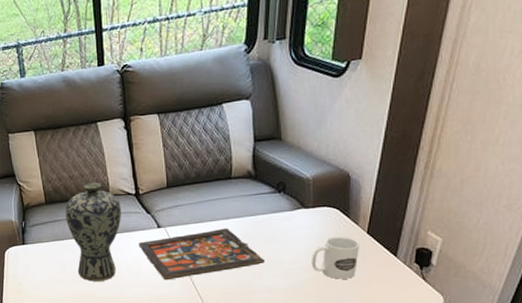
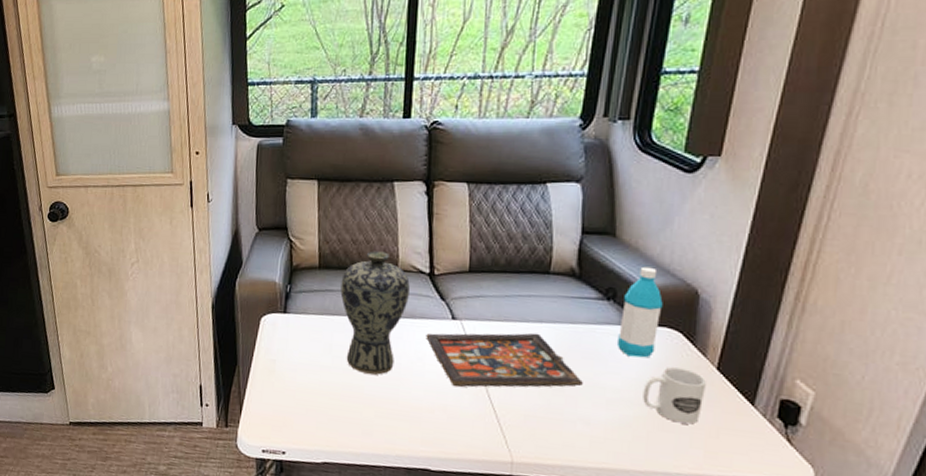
water bottle: none [288,160,322,235] -> present [616,266,663,358]

